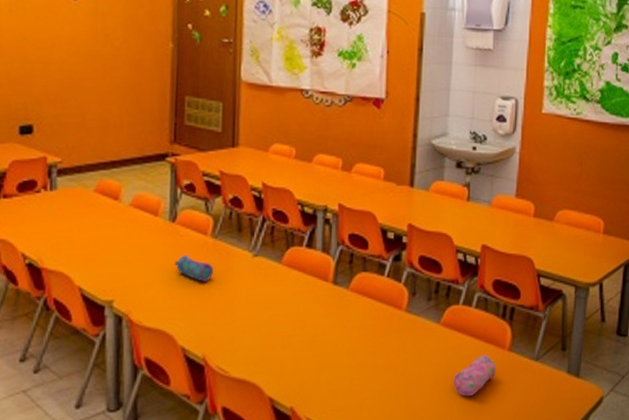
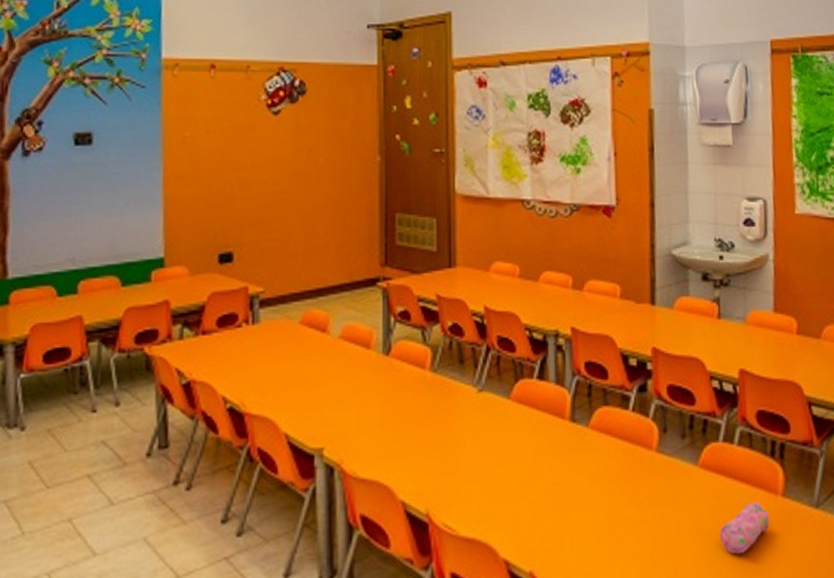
pencil case: present [175,255,214,282] -> none [391,392,435,423]

